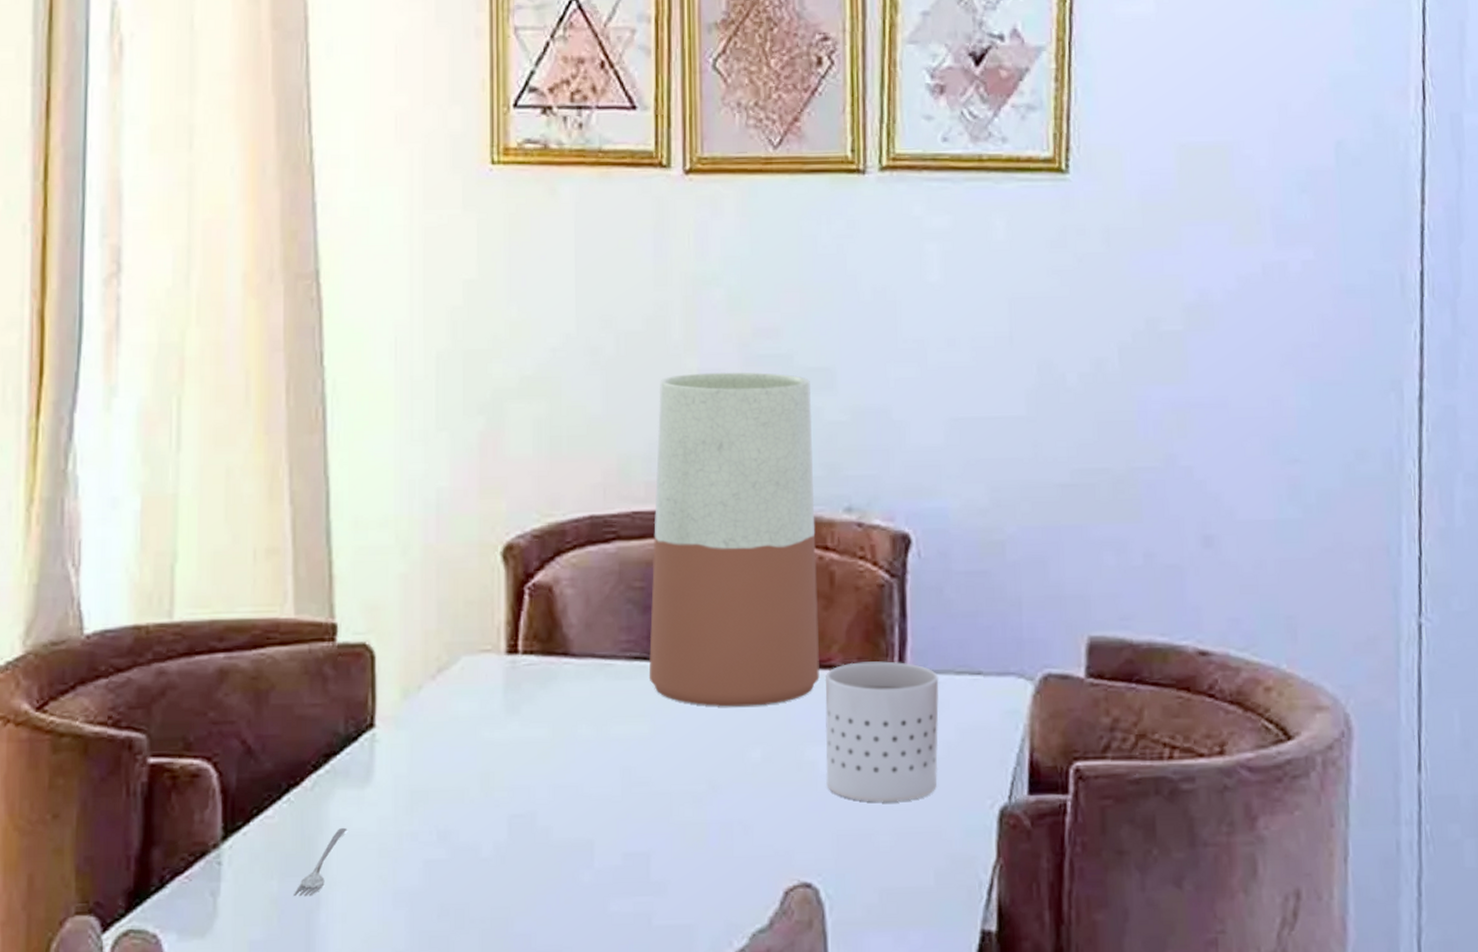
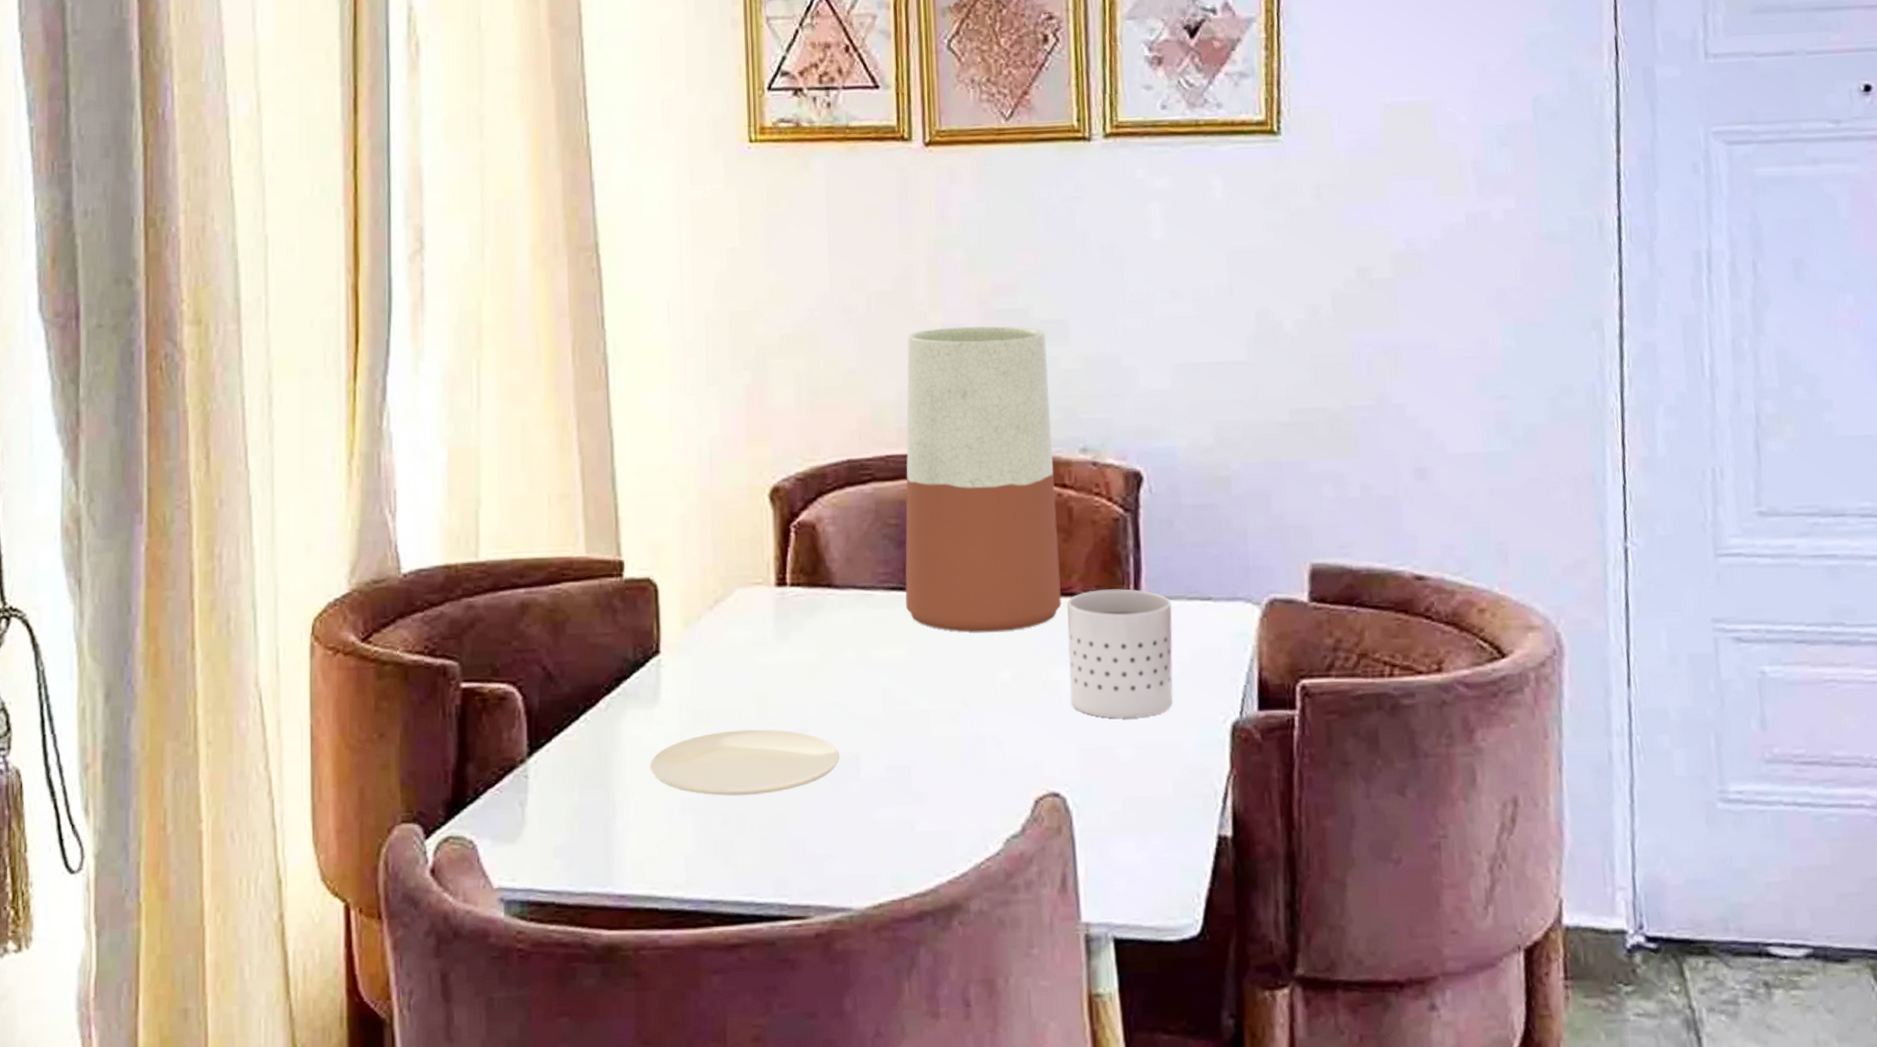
fork: present [294,827,347,897] -> none [593,744,638,807]
plate: none [360,812,571,886] -> present [650,729,840,796]

